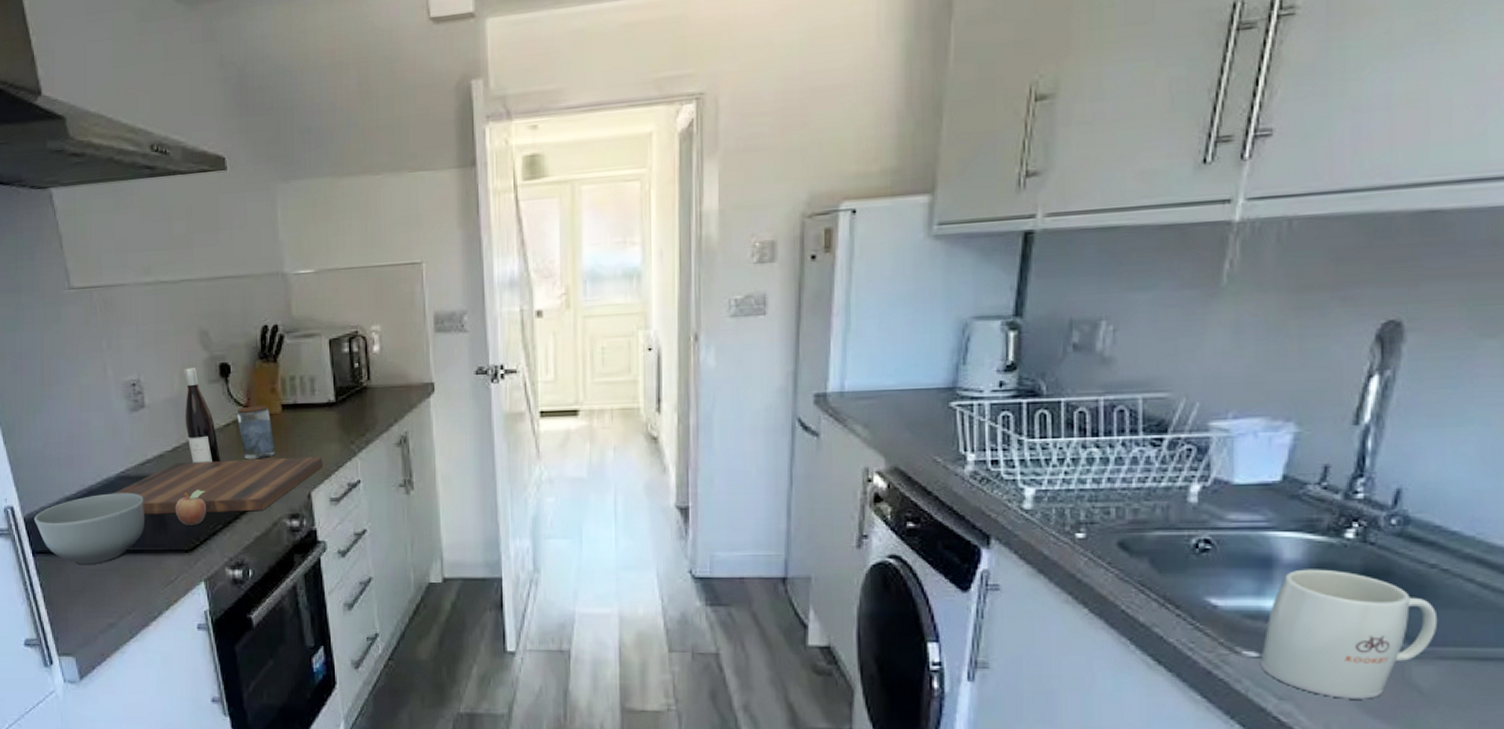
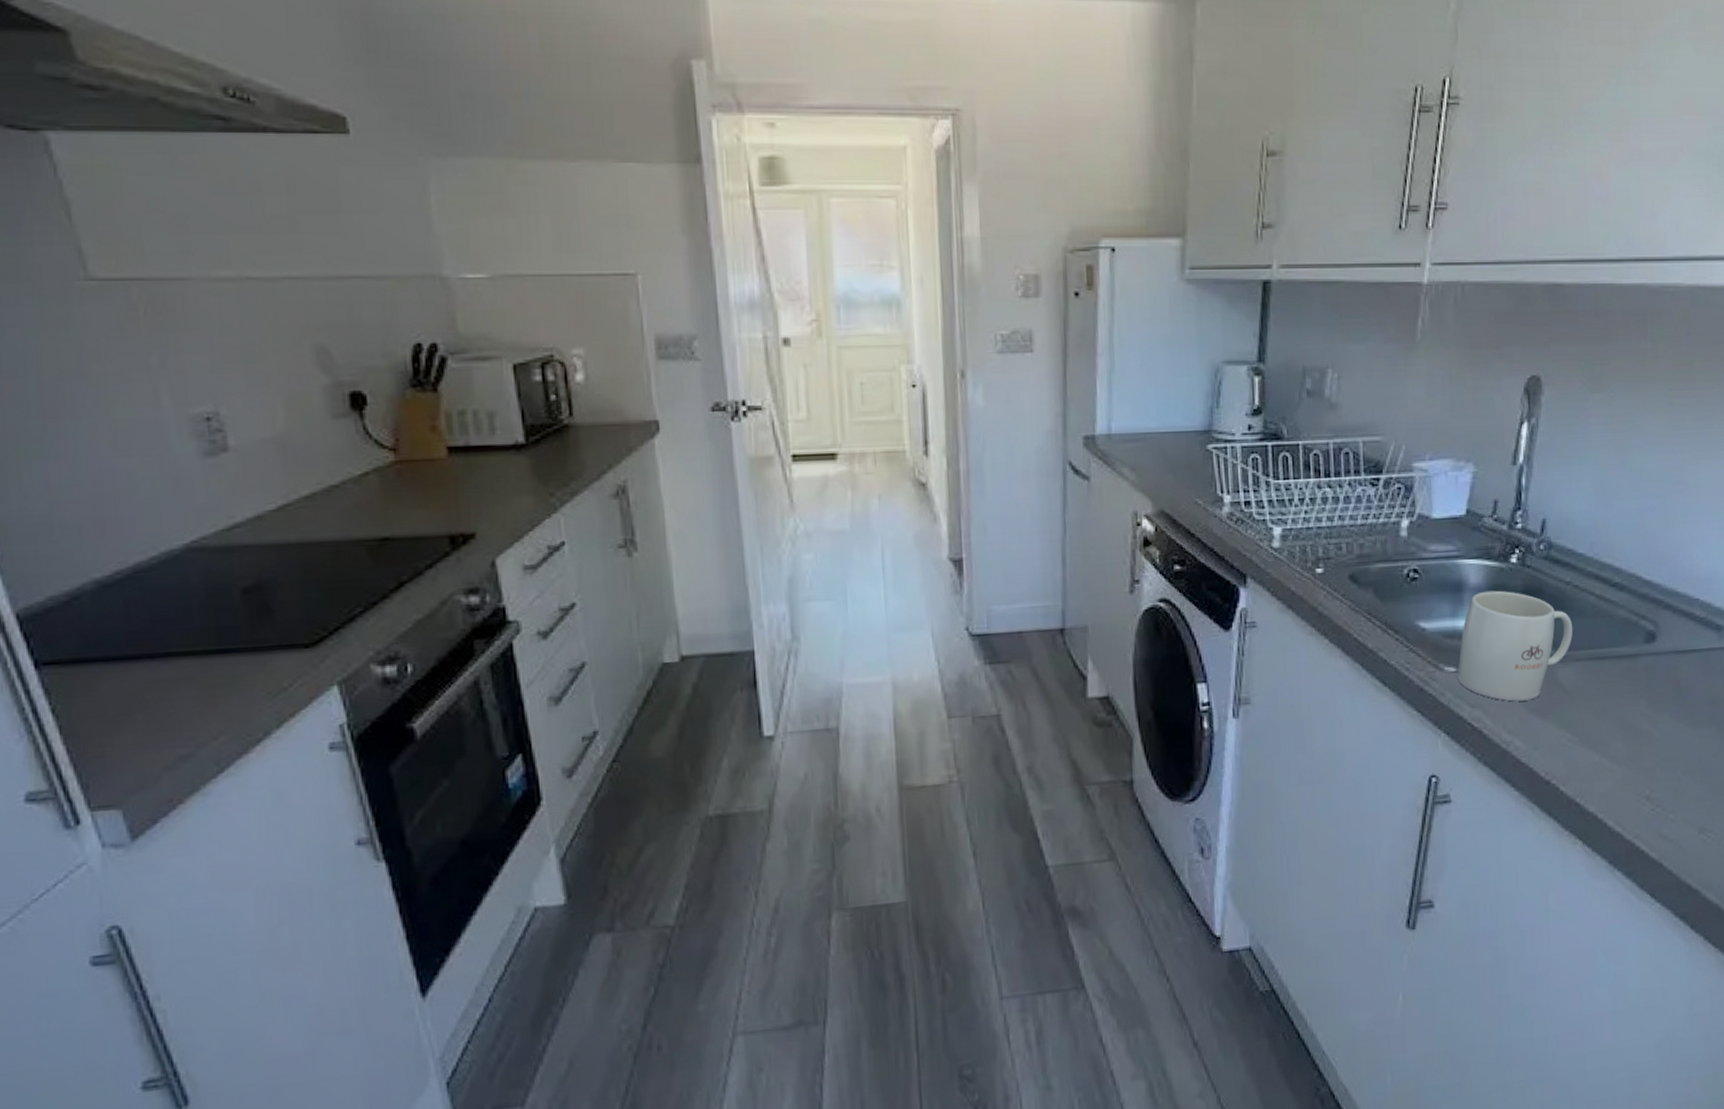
bowl: present [34,492,145,566] -> none [35,569,237,677]
cutting board: present [113,456,323,515] -> none [178,513,511,599]
fruit: present [175,490,207,527] -> none [285,562,338,612]
bottle: present [183,366,220,464] -> none [290,395,356,527]
jar: present [236,405,276,460] -> none [378,448,442,519]

